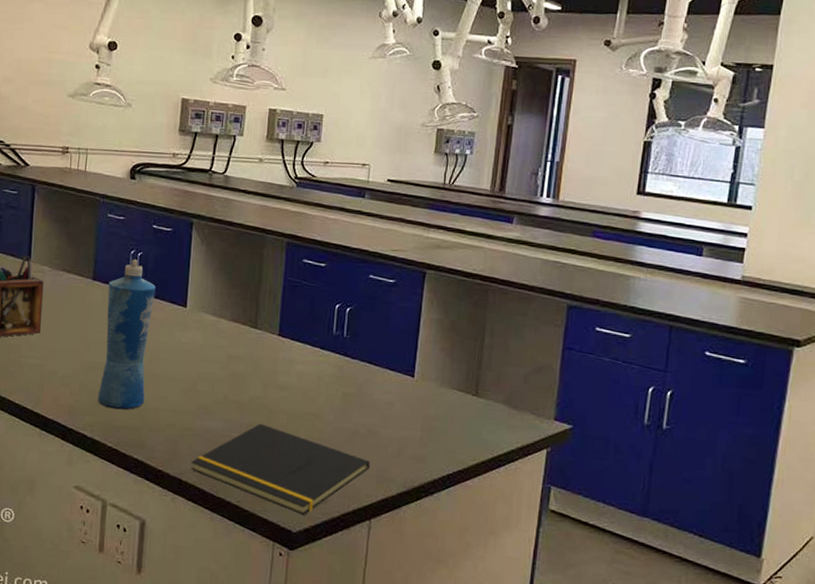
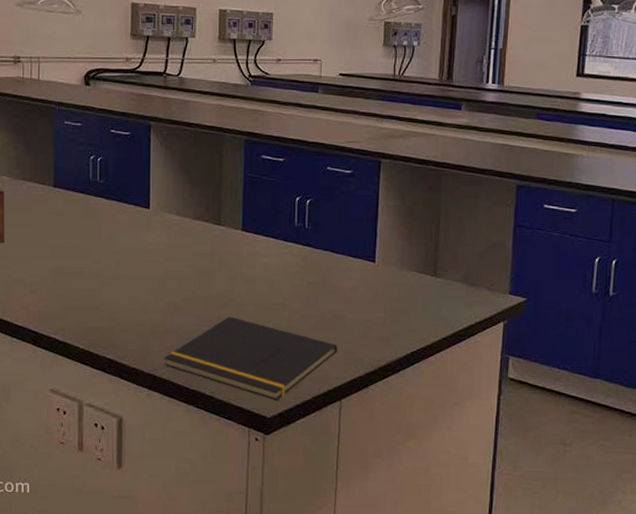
squeeze bottle: present [97,259,156,410] -> none [66,164,118,313]

